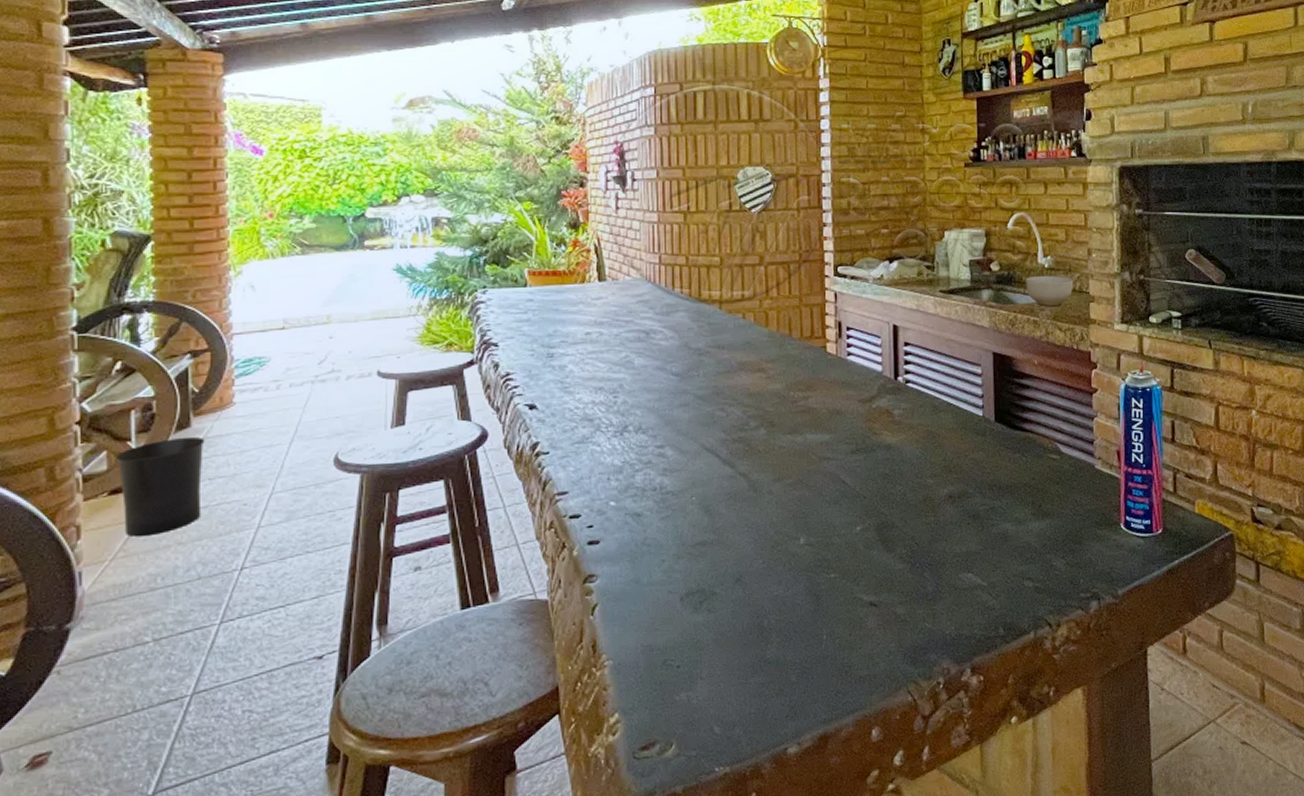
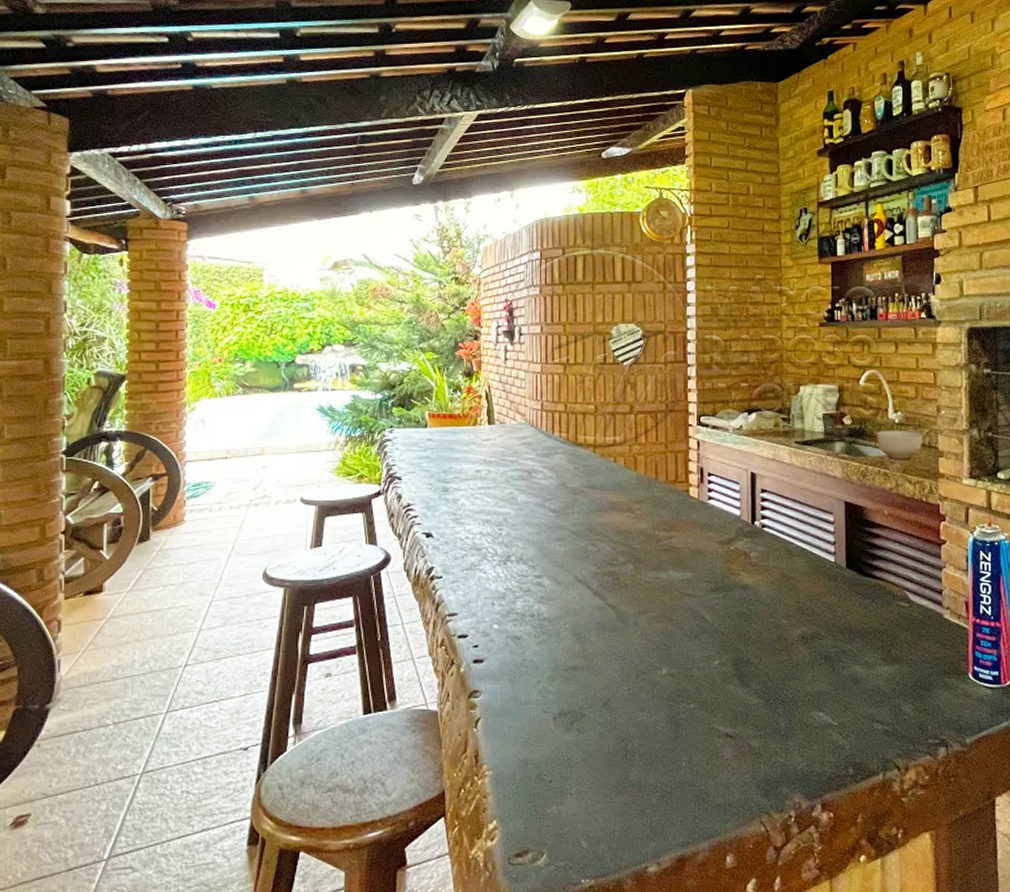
waste bin: present [115,436,205,536] -> none [90,548,161,632]

